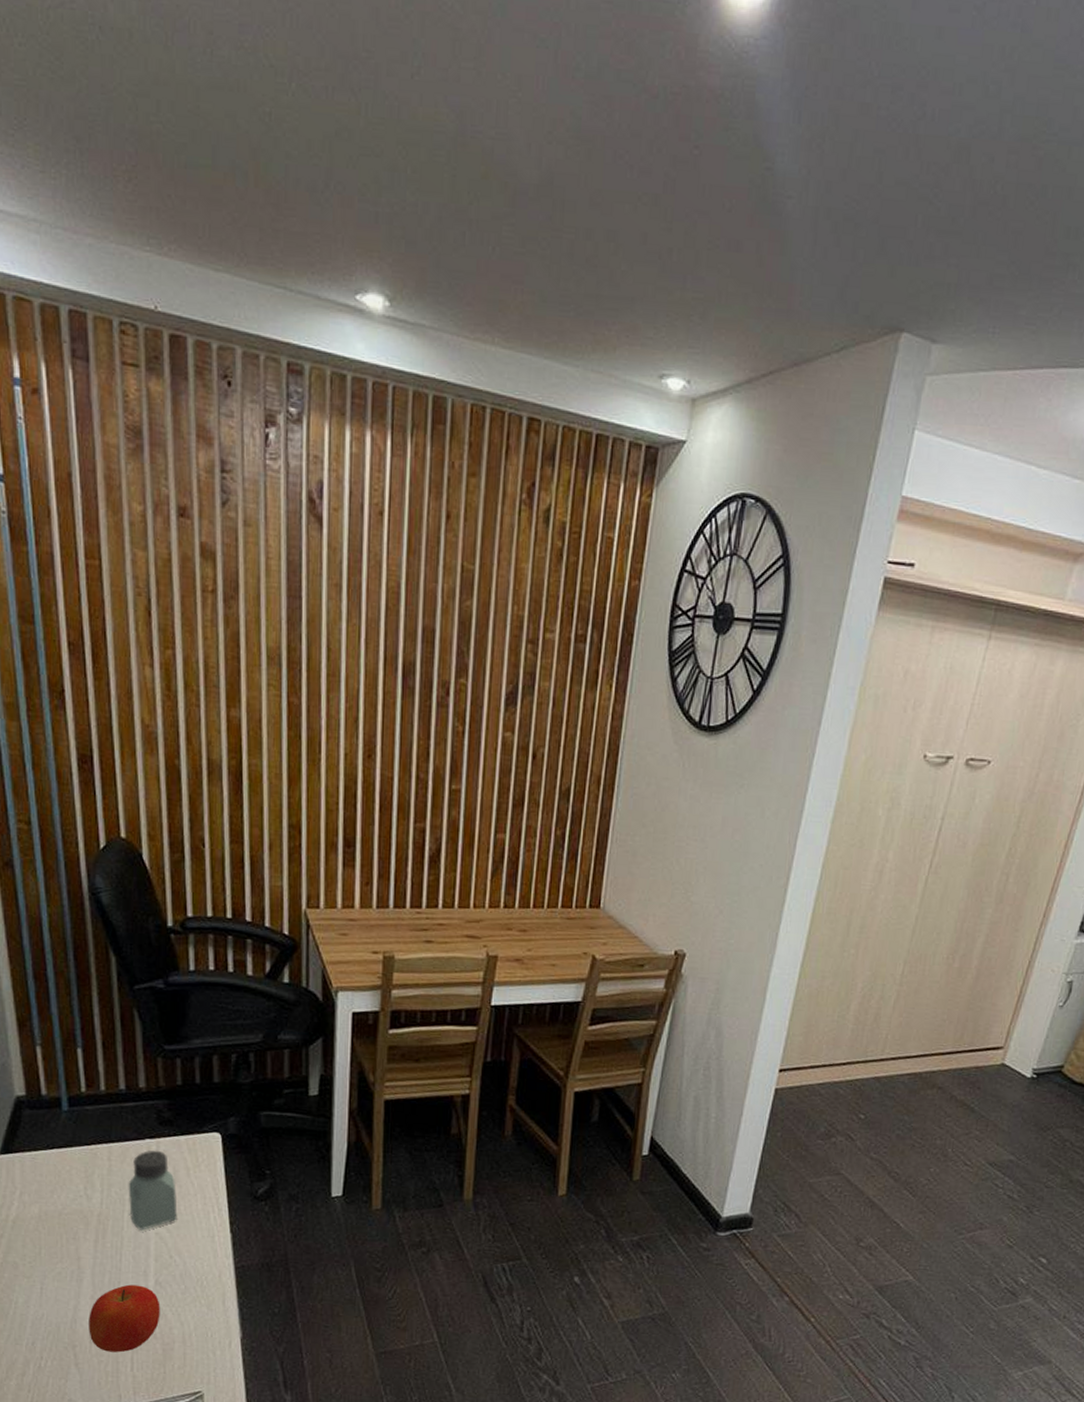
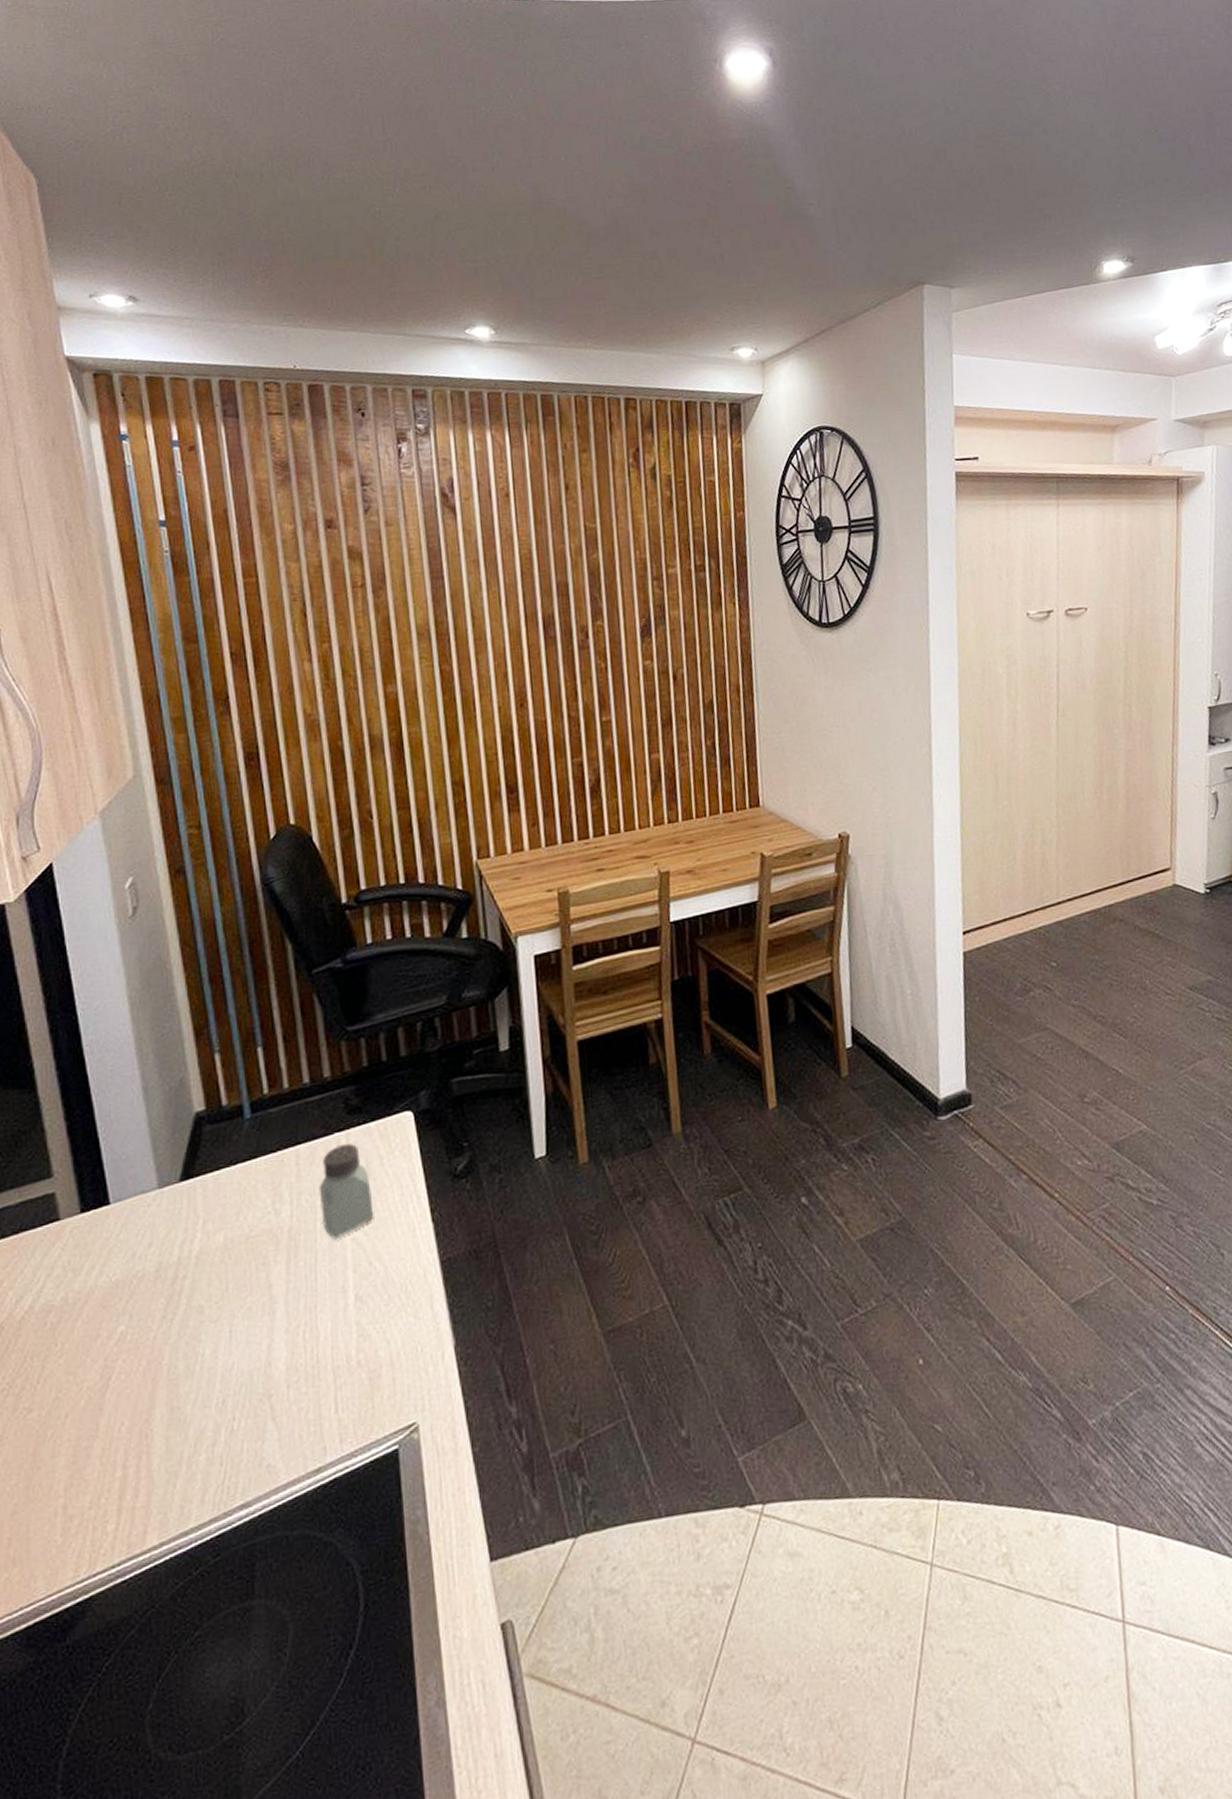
apple: present [89,1284,160,1353] -> none [284,1304,364,1395]

